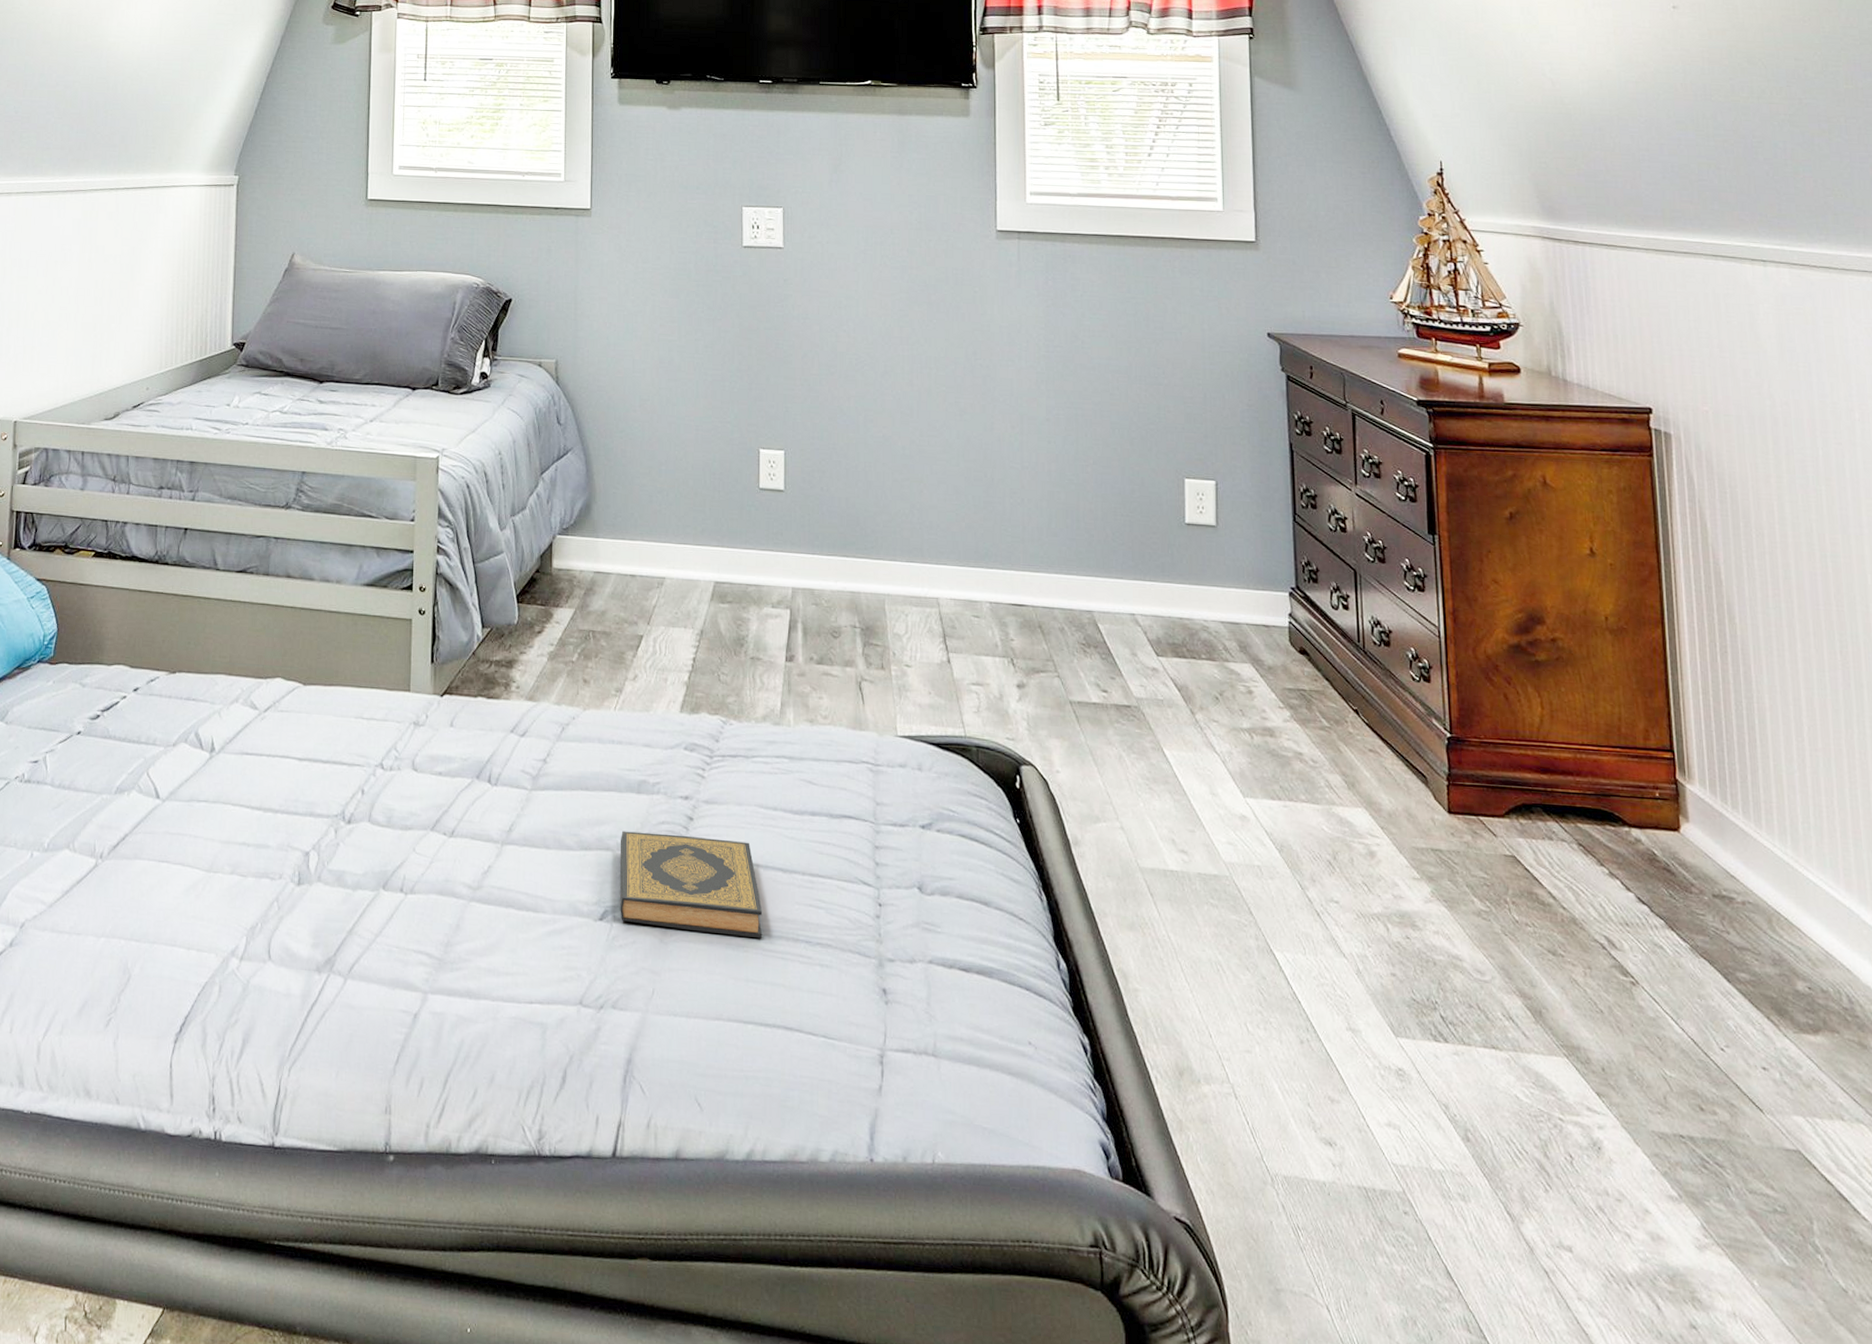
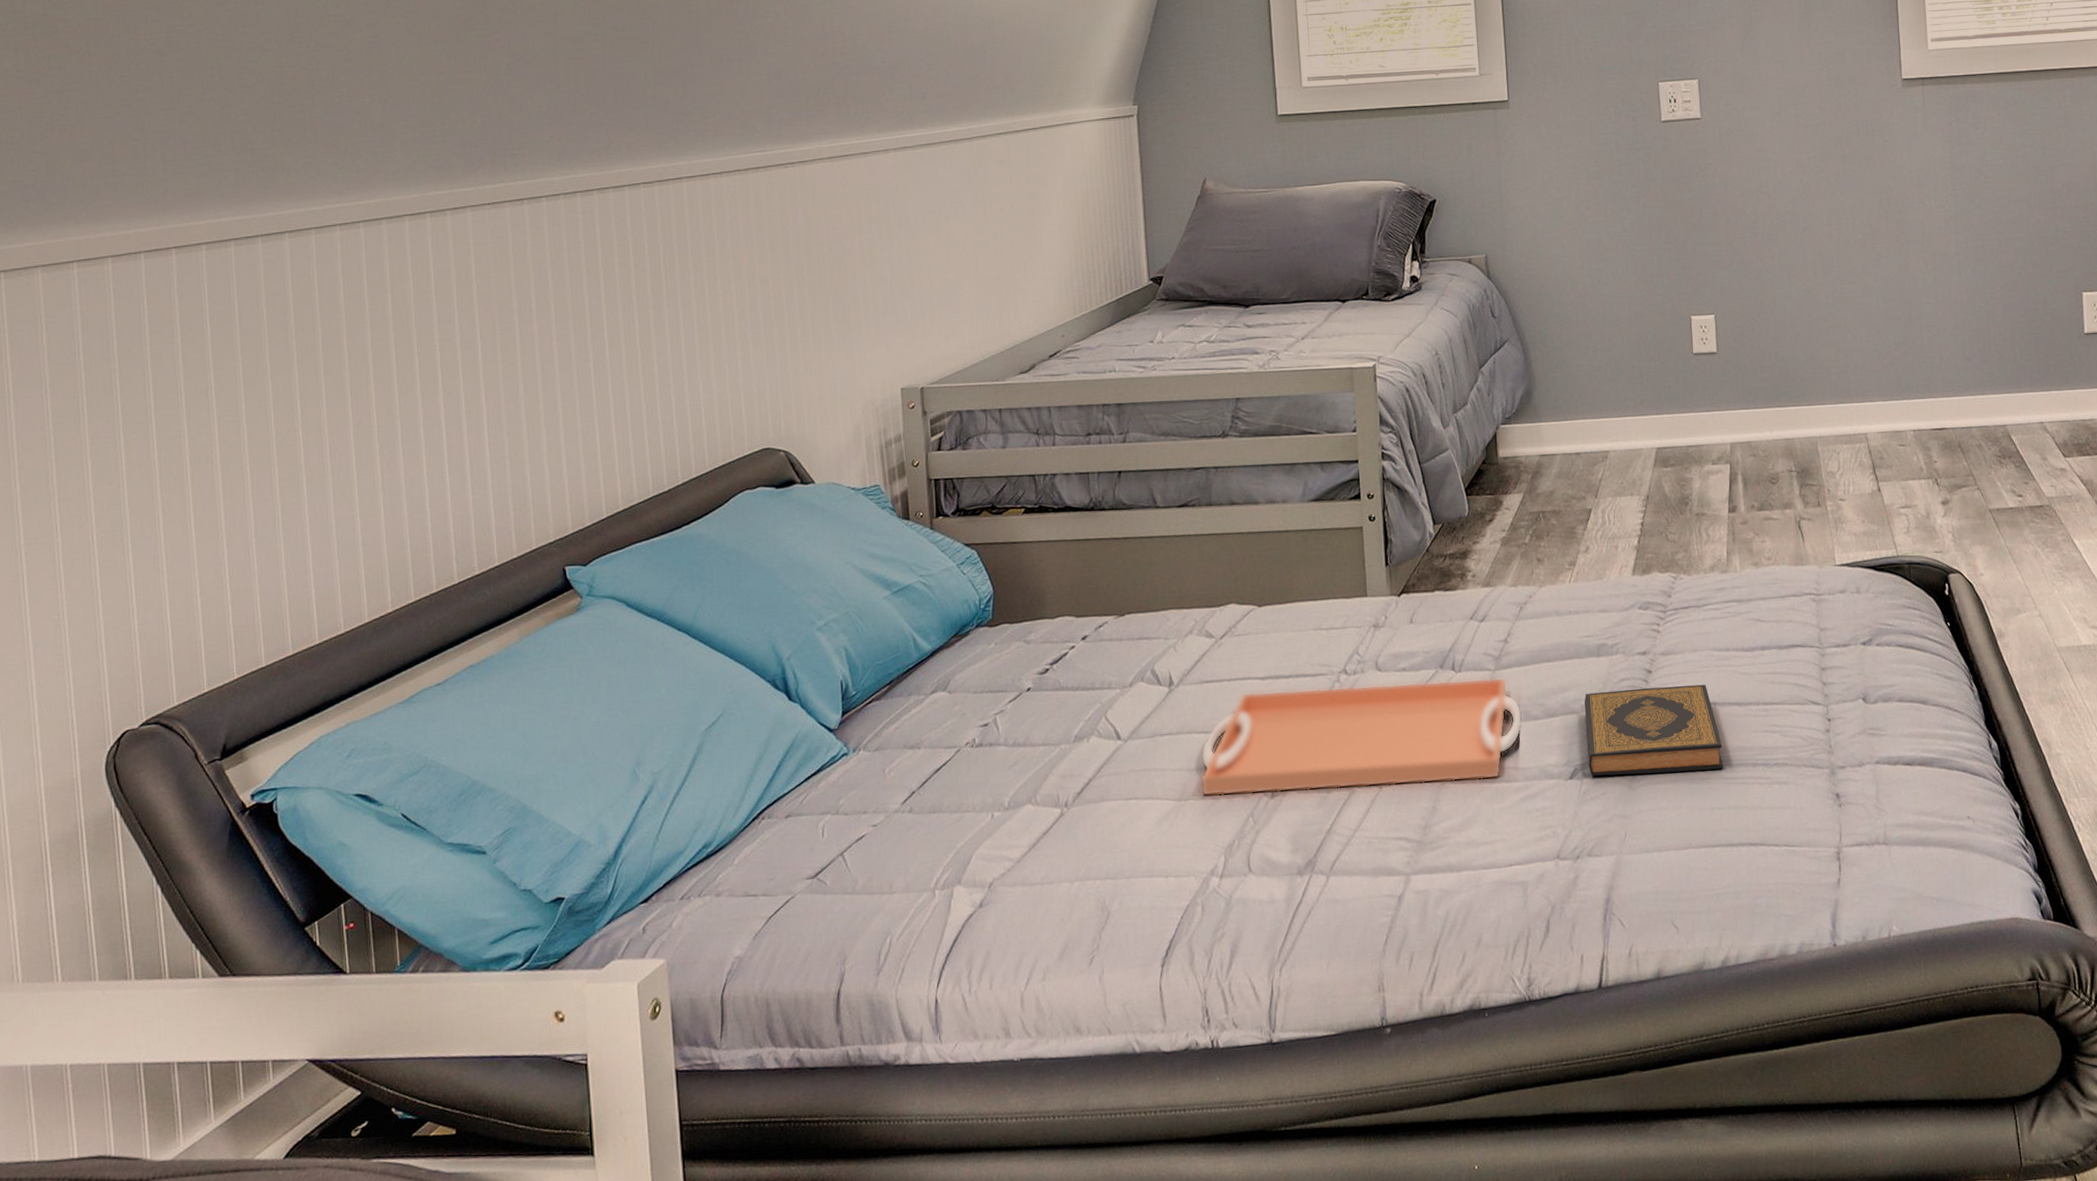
serving tray: none [230,771,556,906] -> present [1200,677,1523,797]

